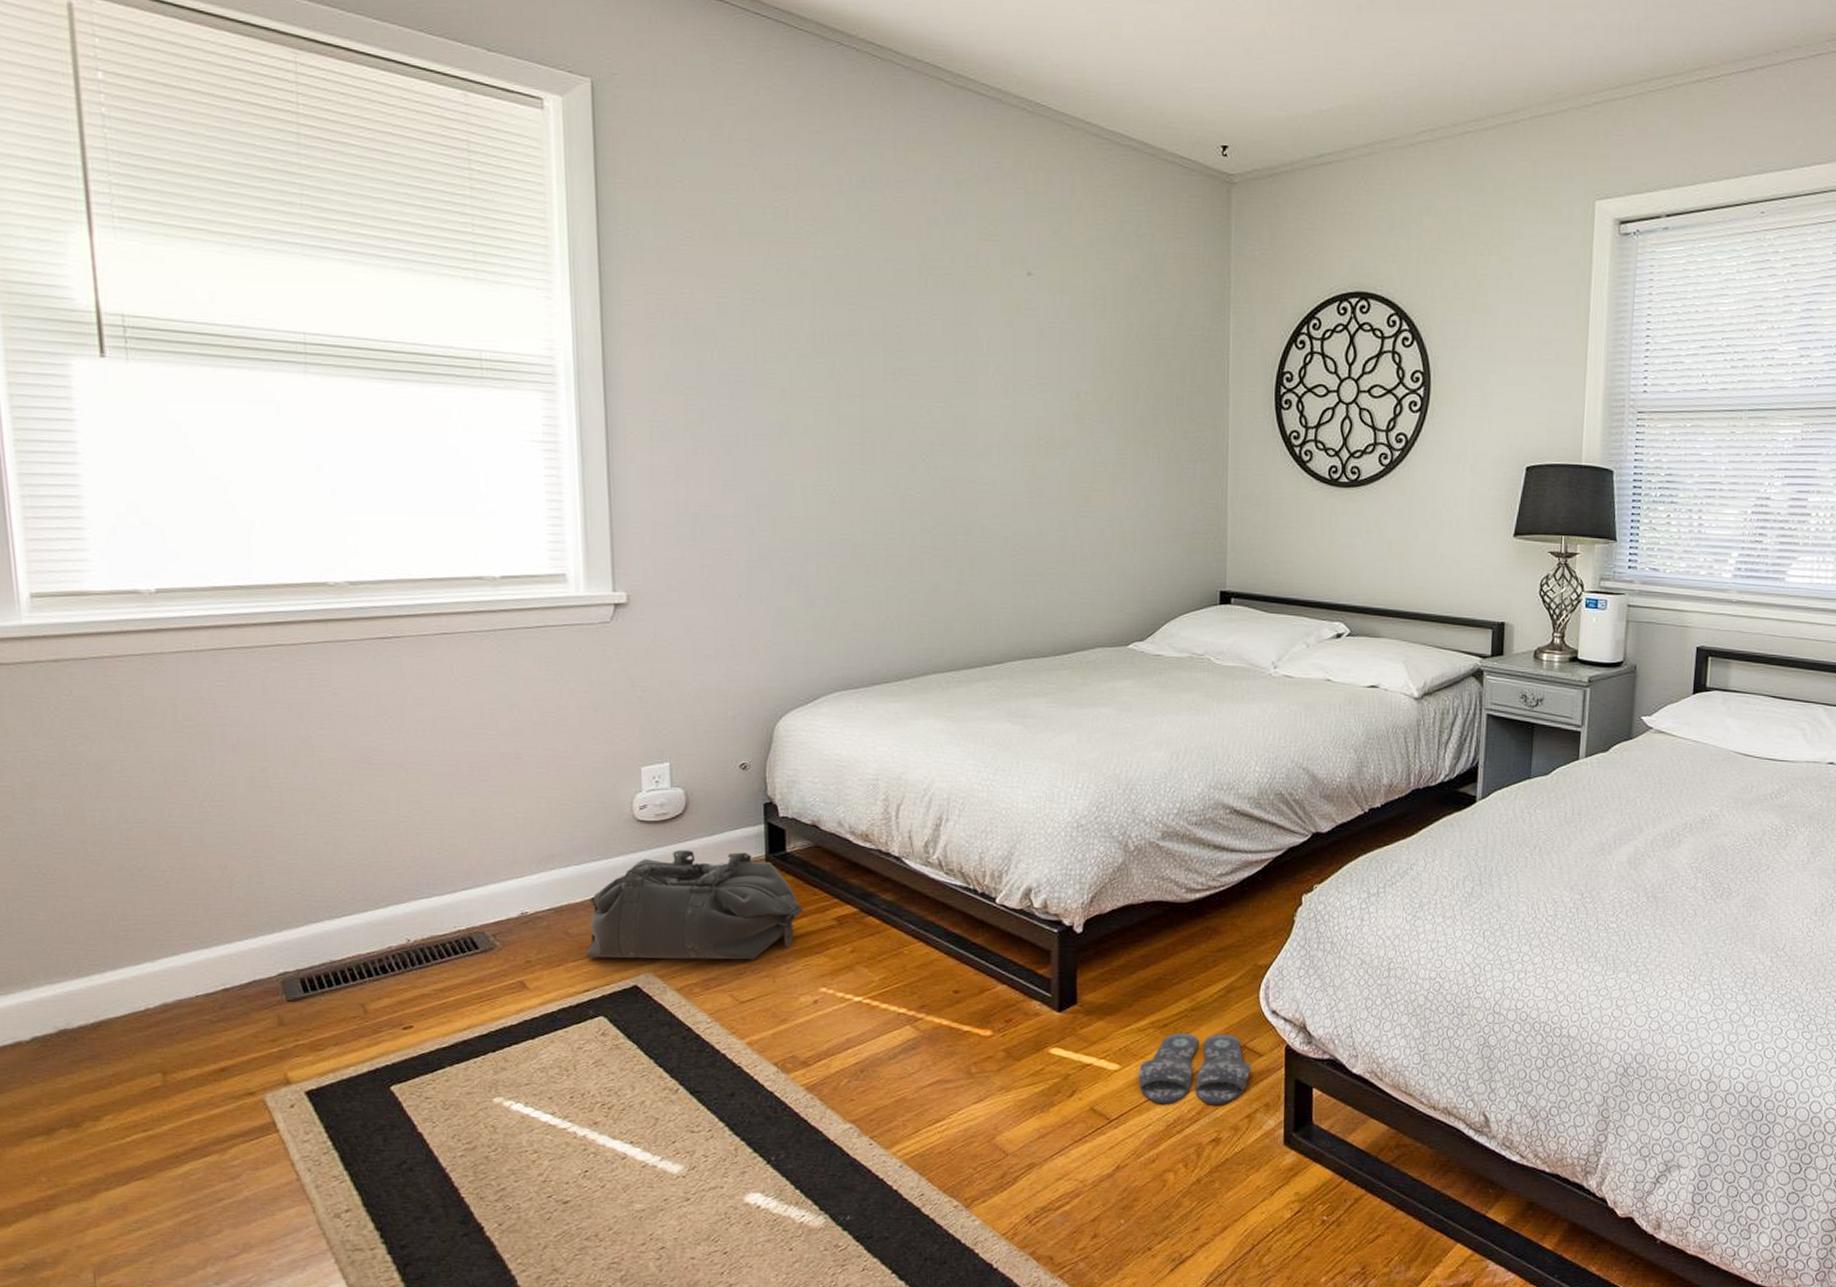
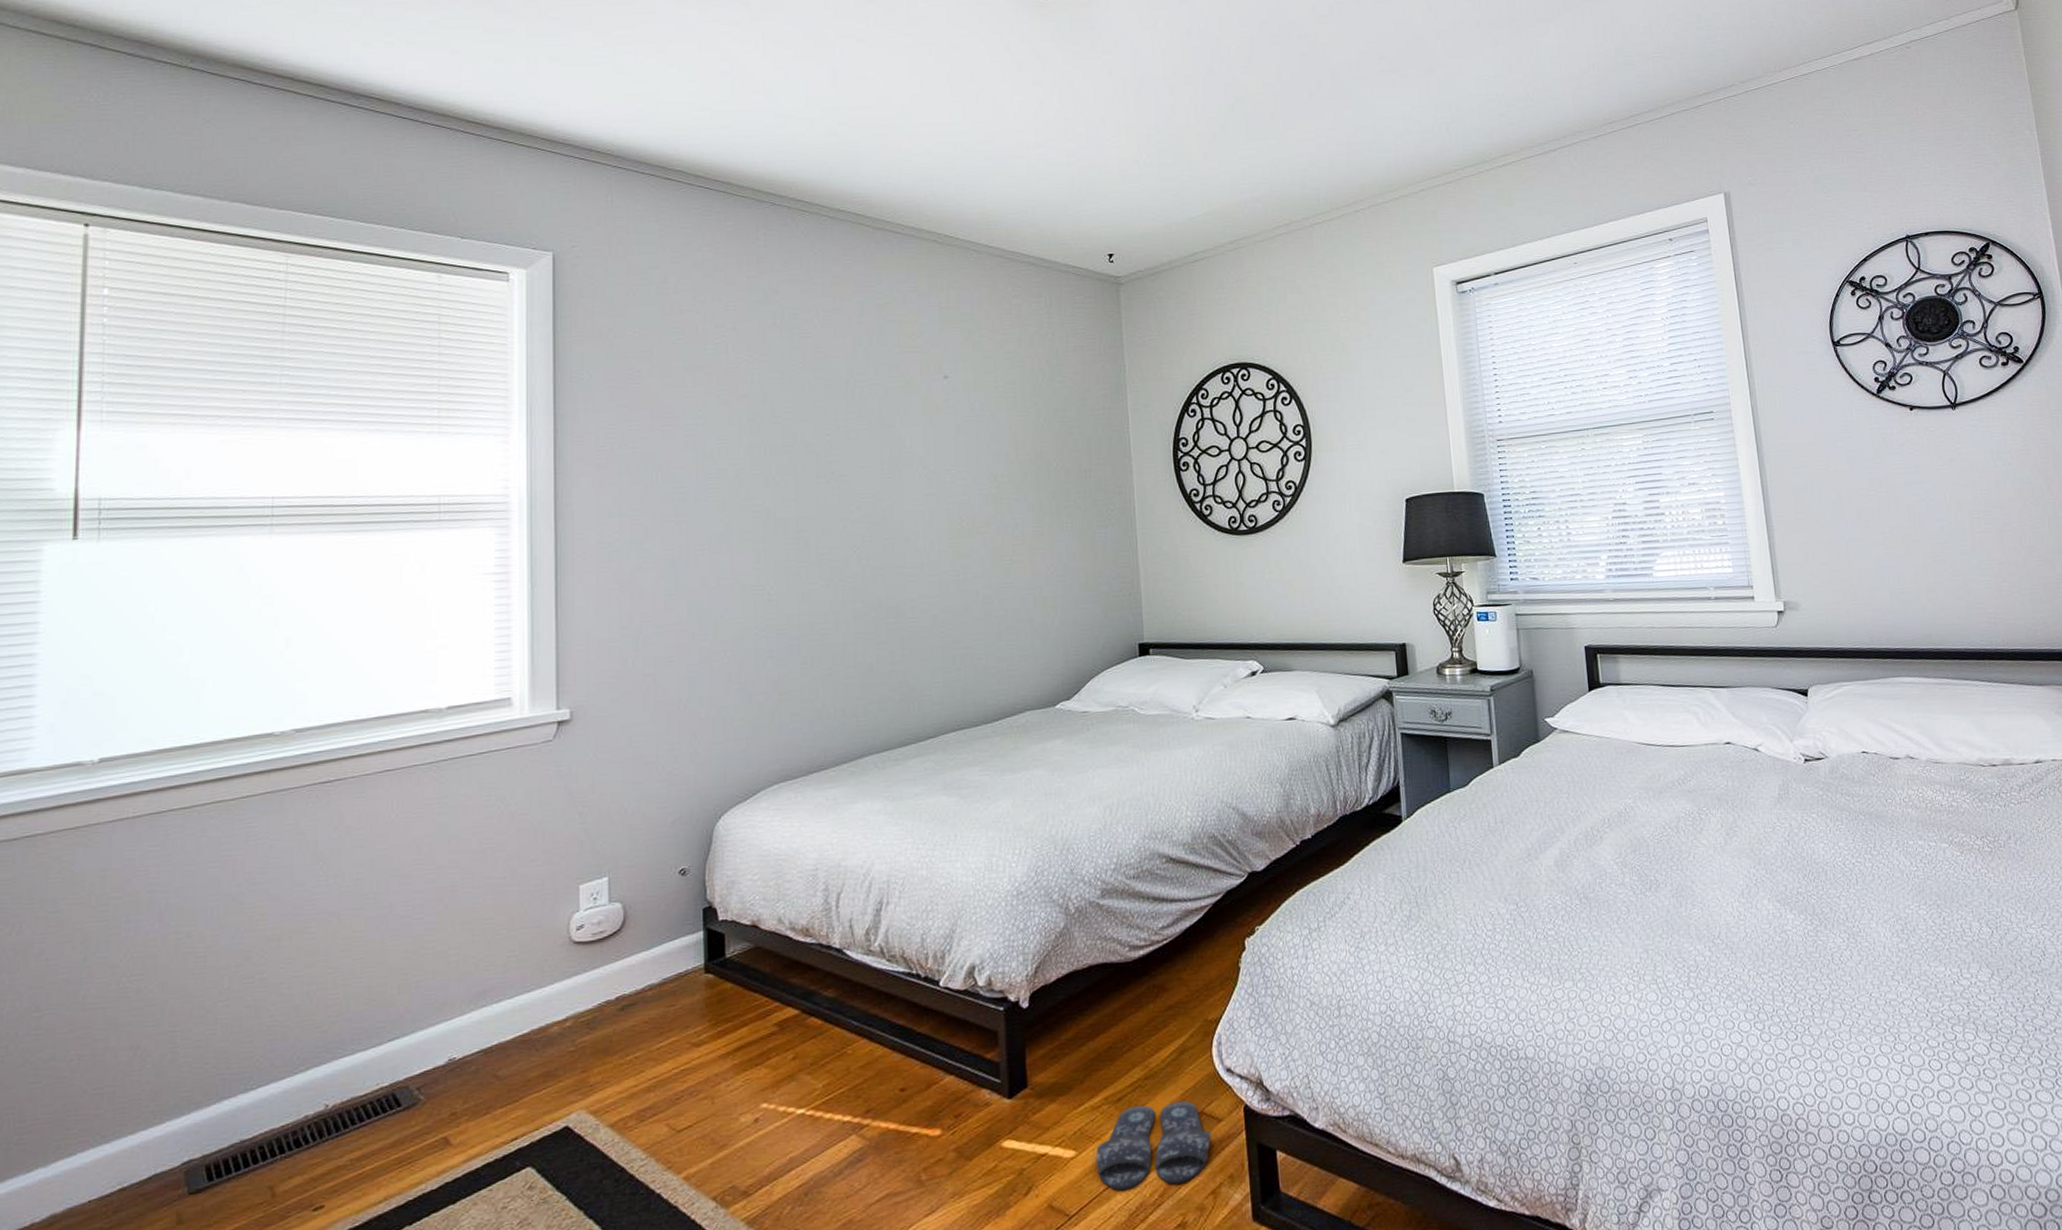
duffel bag: present [585,849,803,960] -> none [514,963,743,1102]

